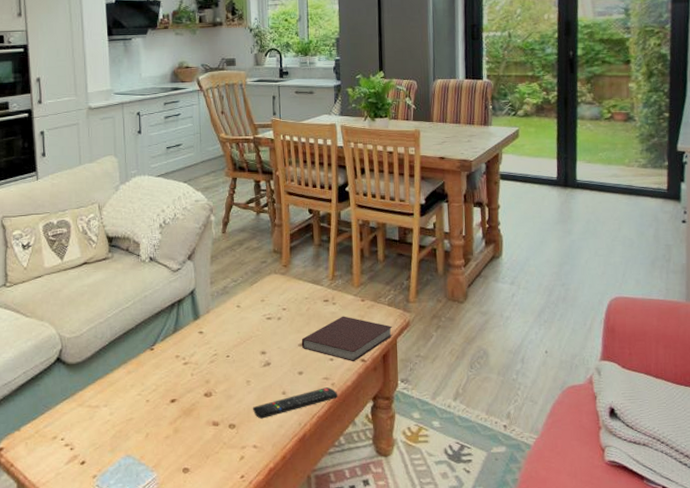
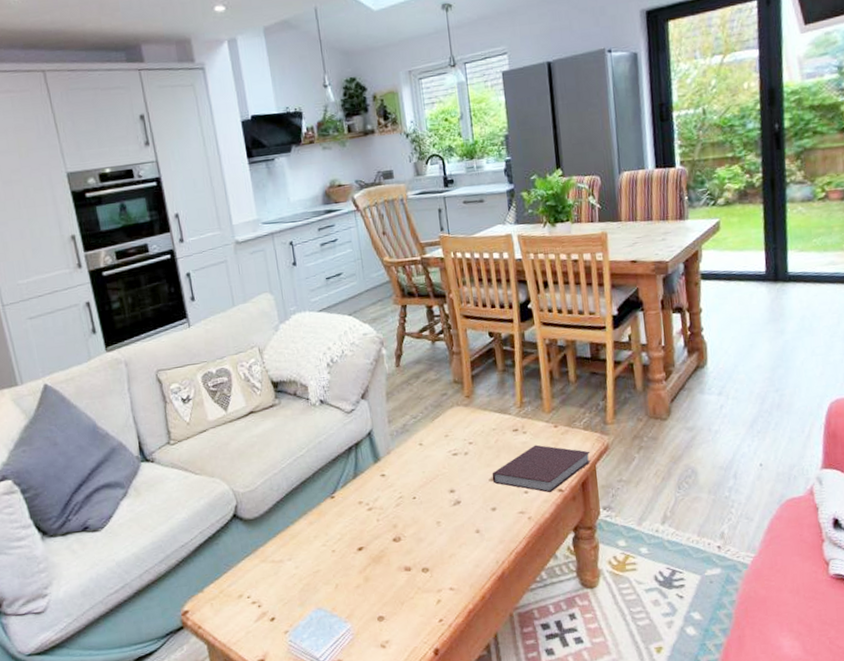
remote control: present [252,387,338,419] -> none [445,521,536,560]

